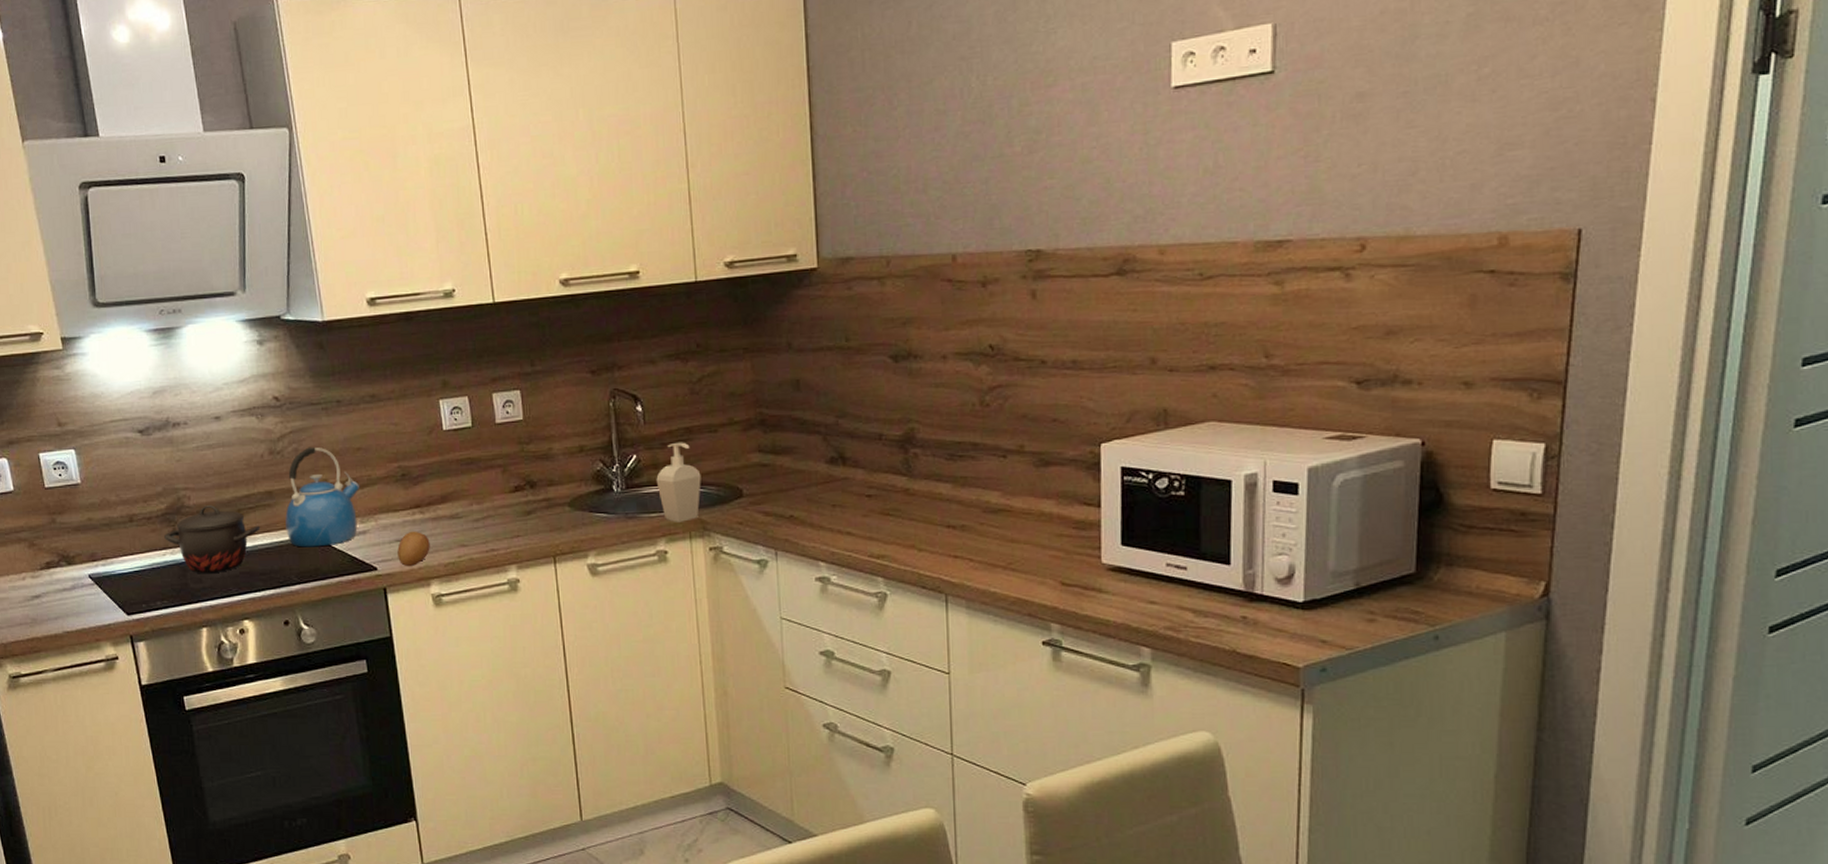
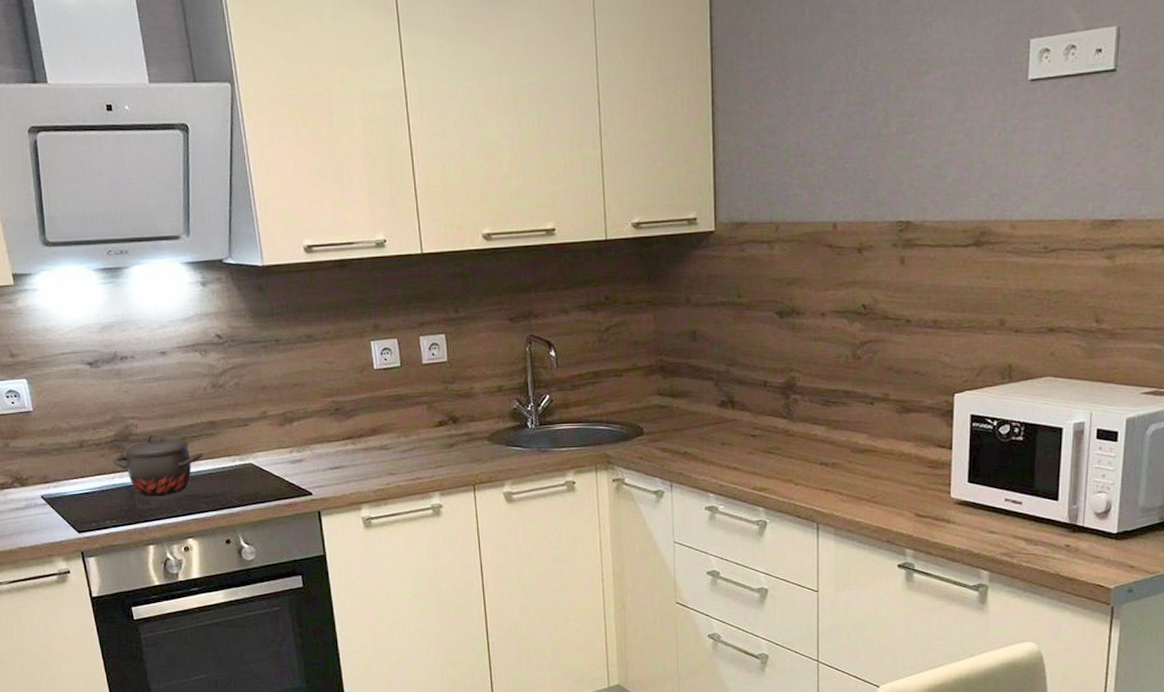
kettle: present [285,447,360,548] -> none [227,381,297,473]
fruit: present [397,531,430,567] -> none [331,460,361,493]
soap bottle: present [656,442,701,522] -> none [566,384,607,456]

